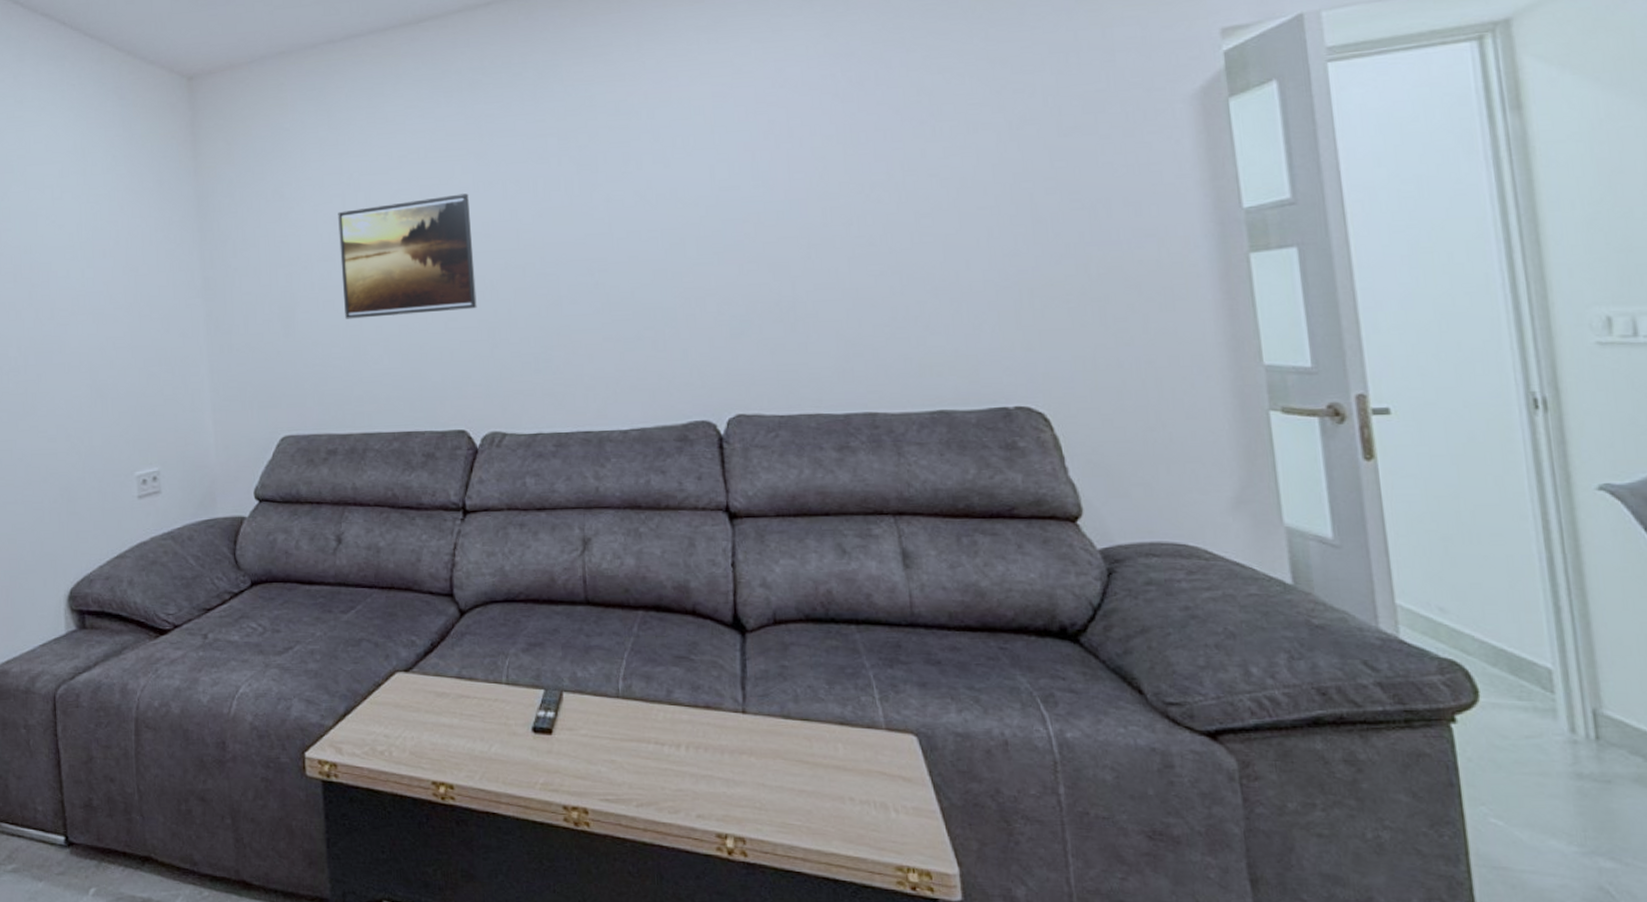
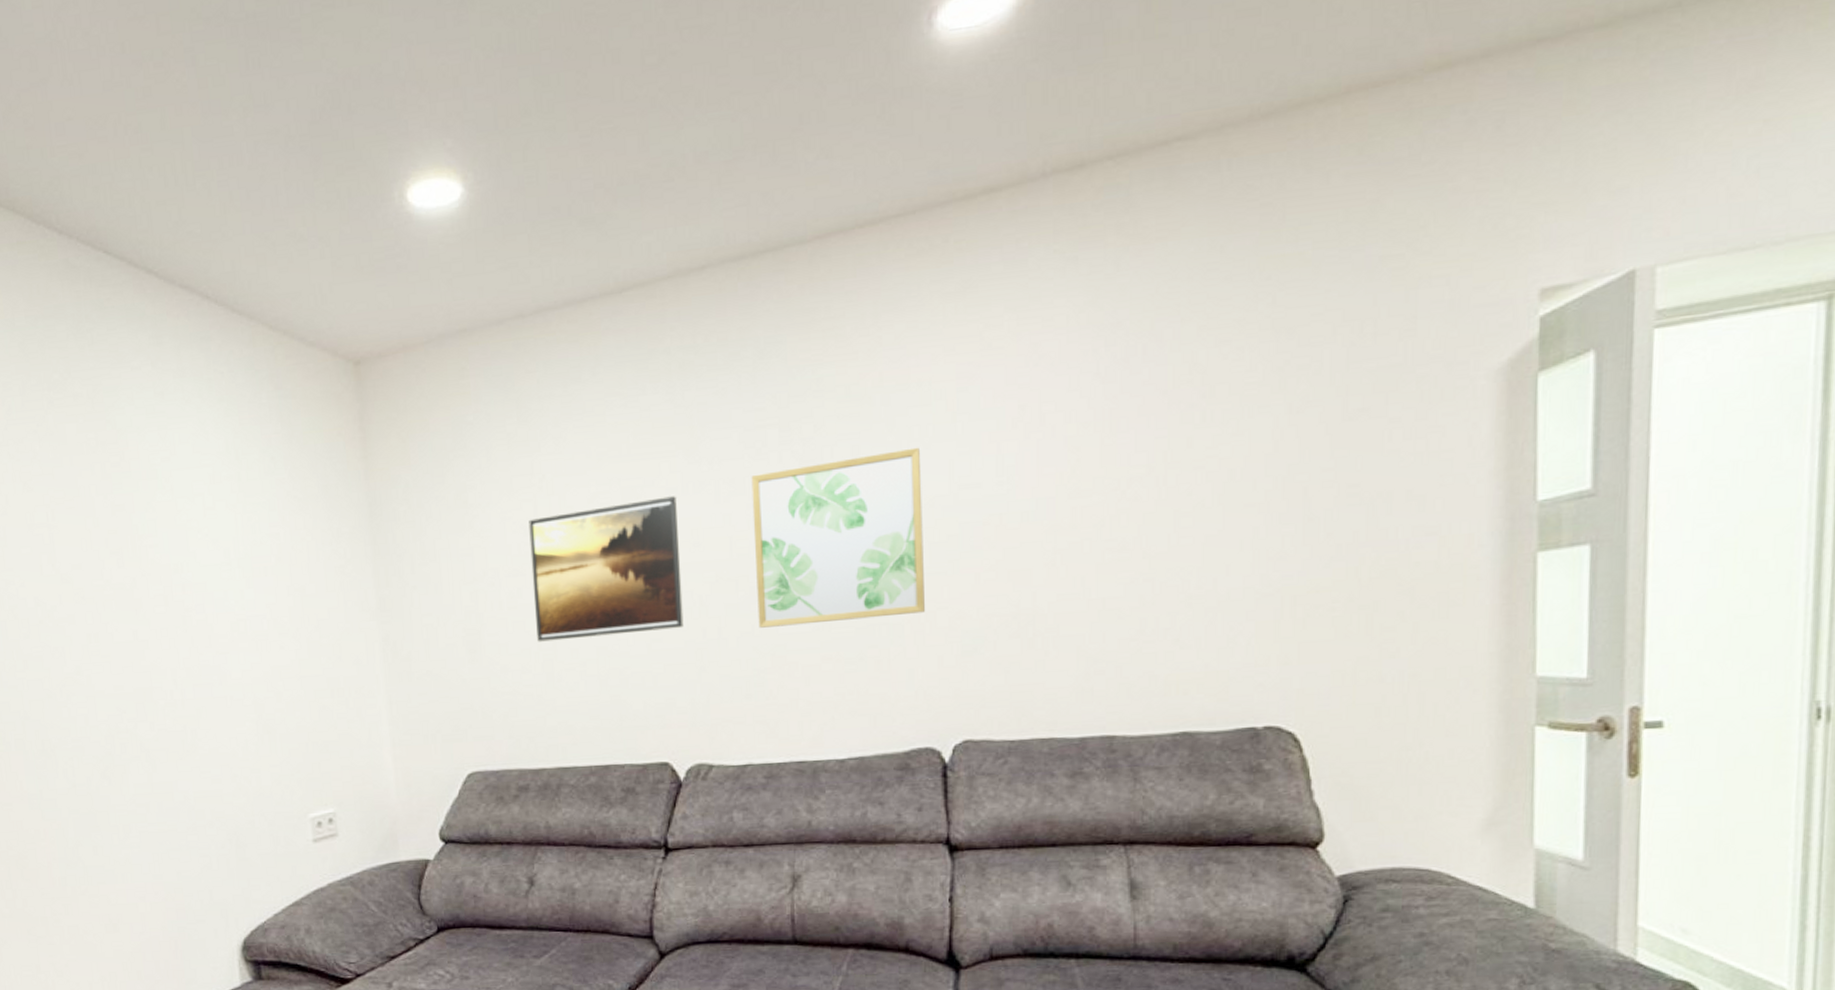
wall art: none [534,154,696,310] -> present [751,447,926,628]

